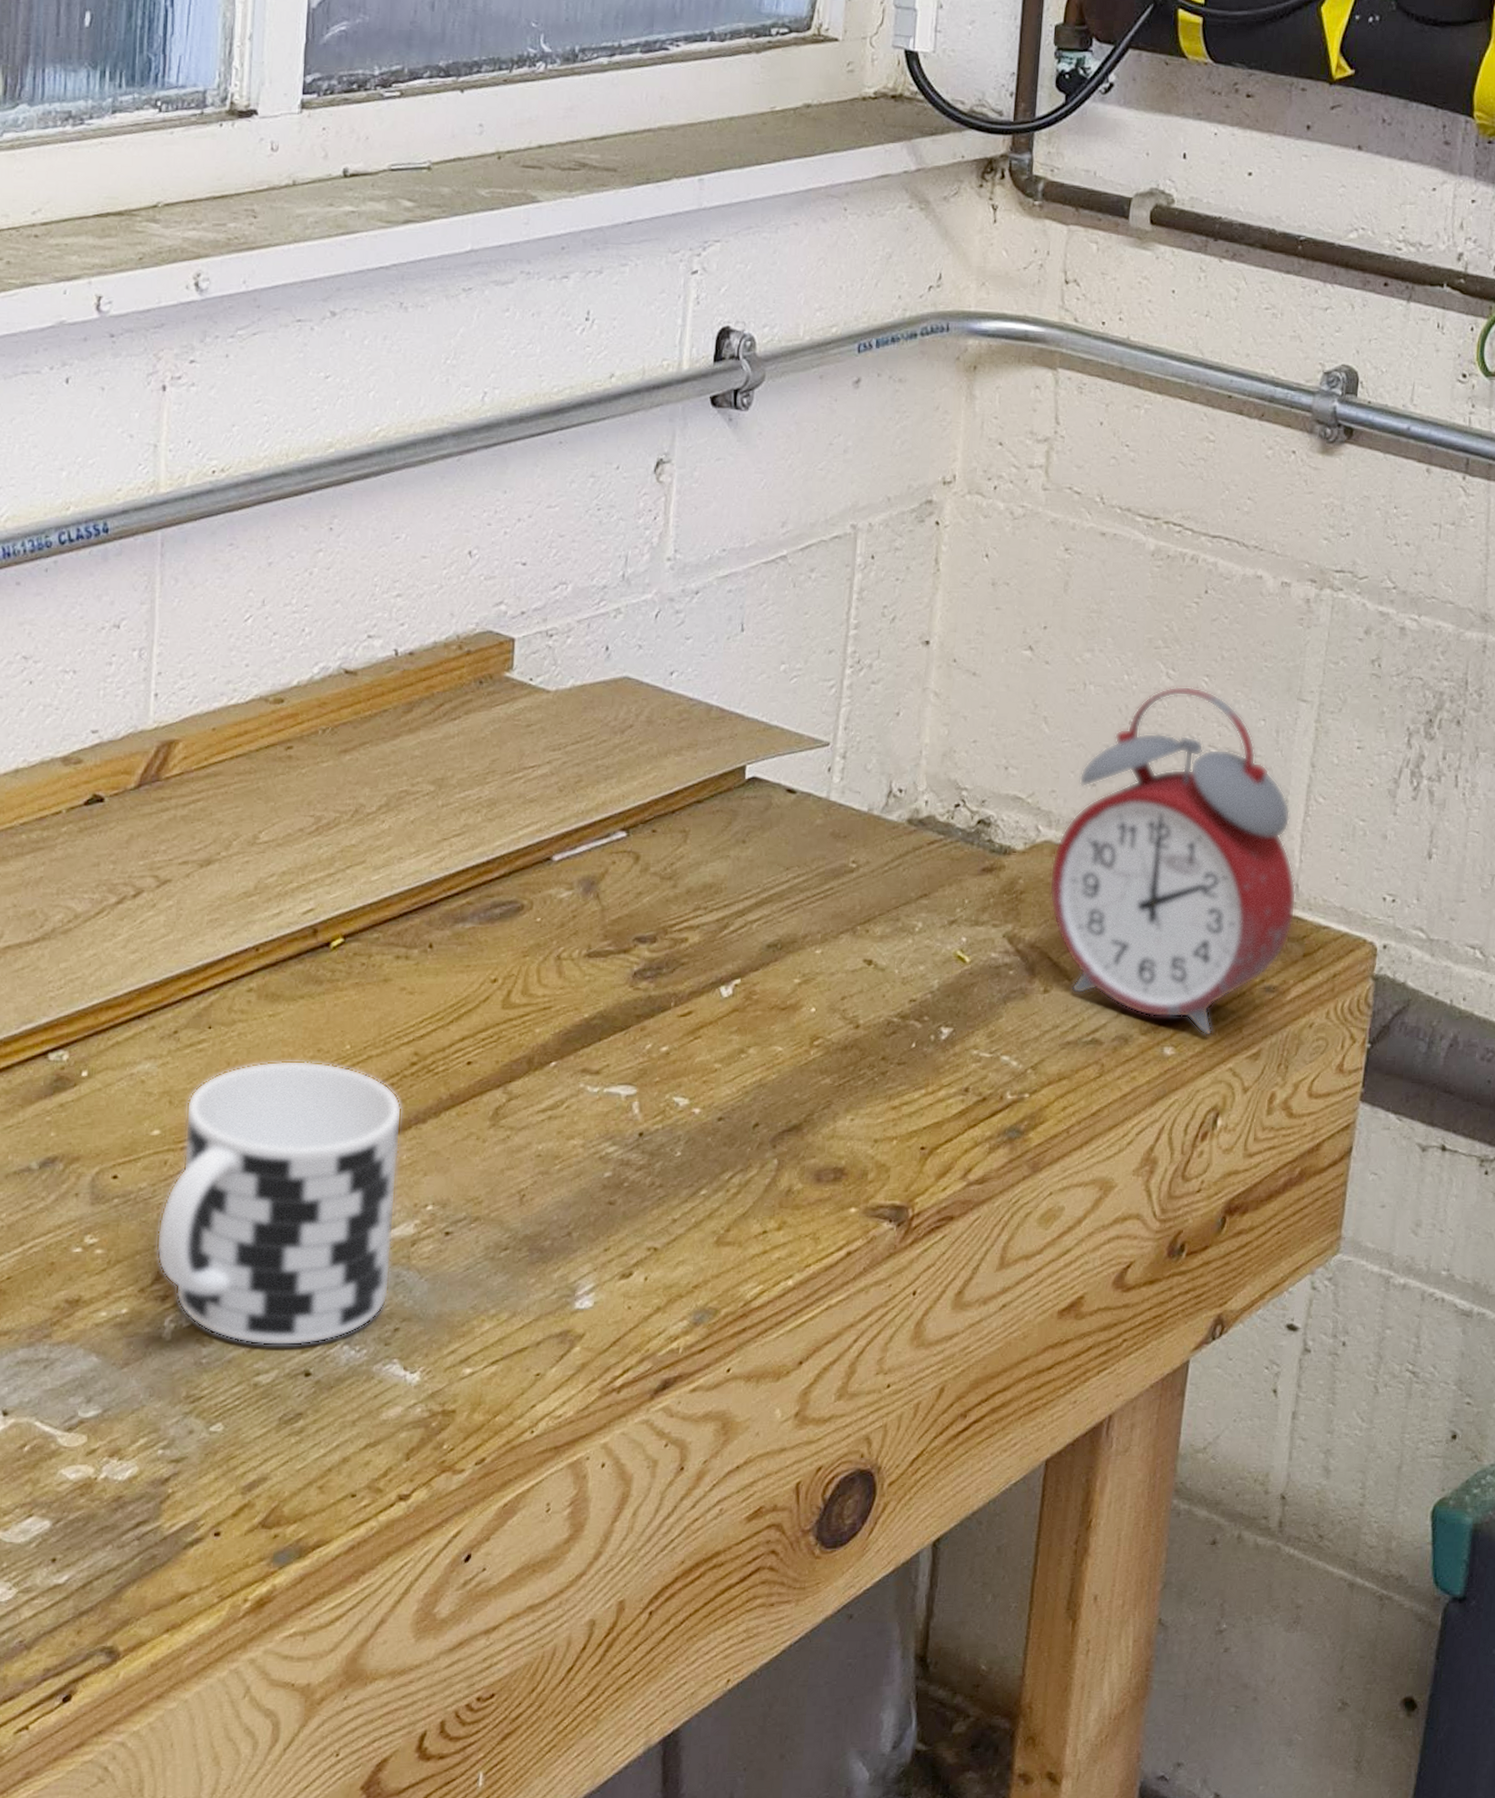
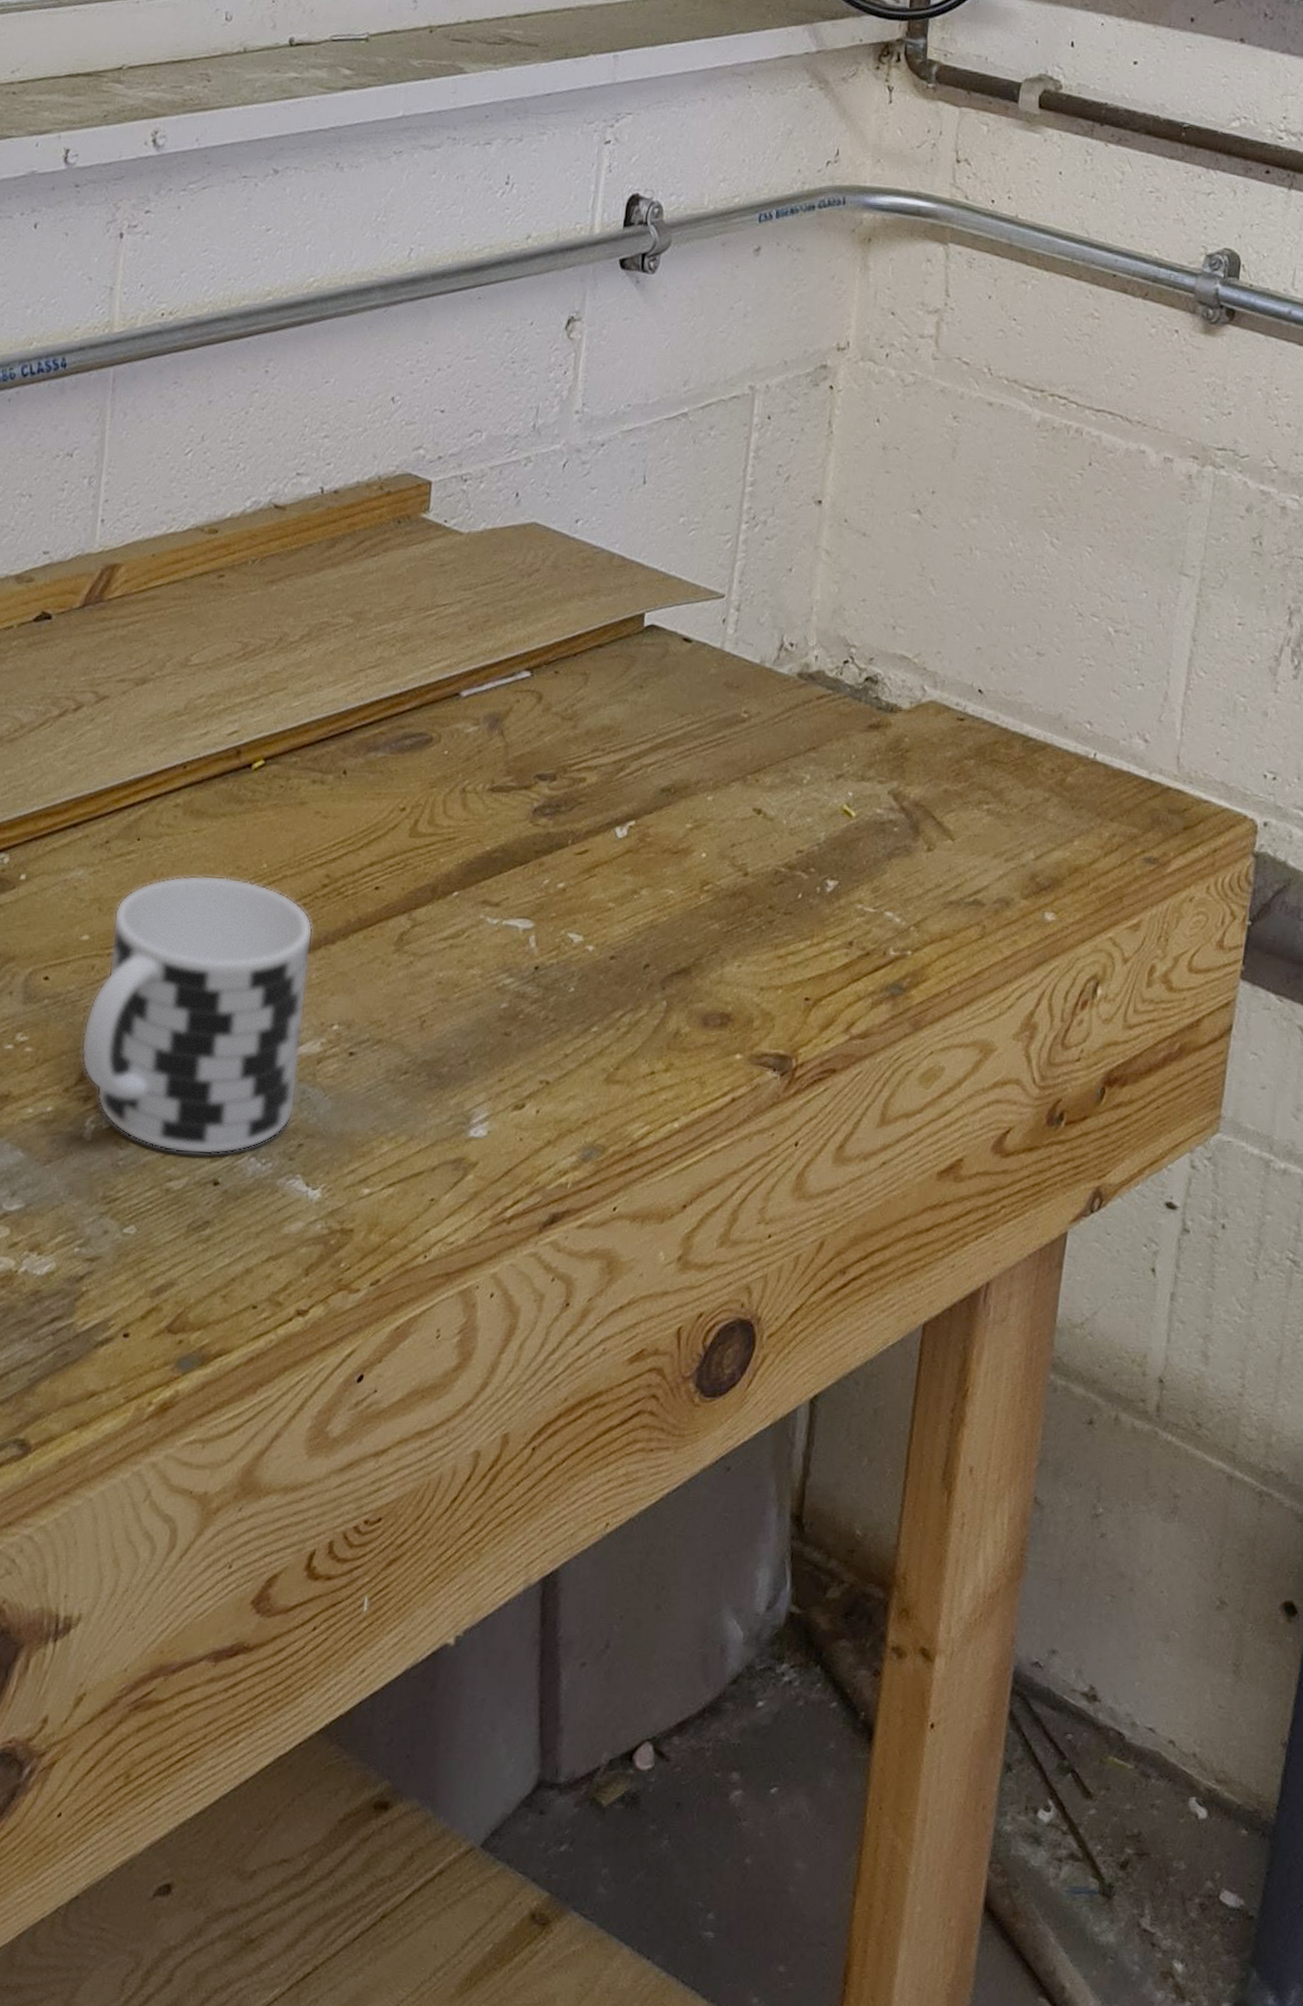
alarm clock: present [1049,686,1297,1036] -> none [933,554,1178,904]

